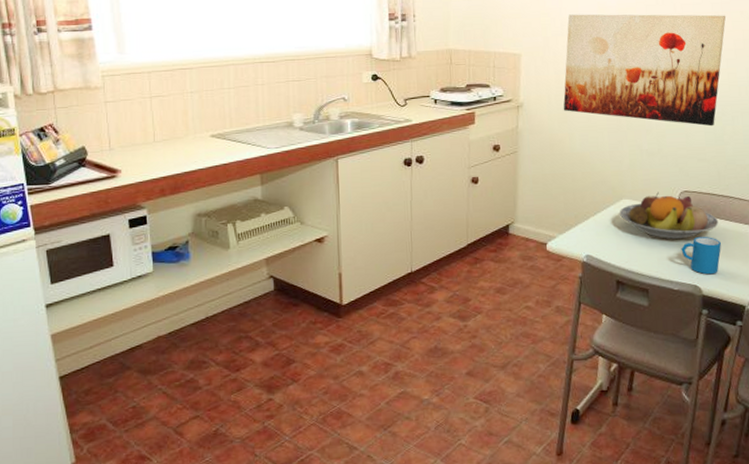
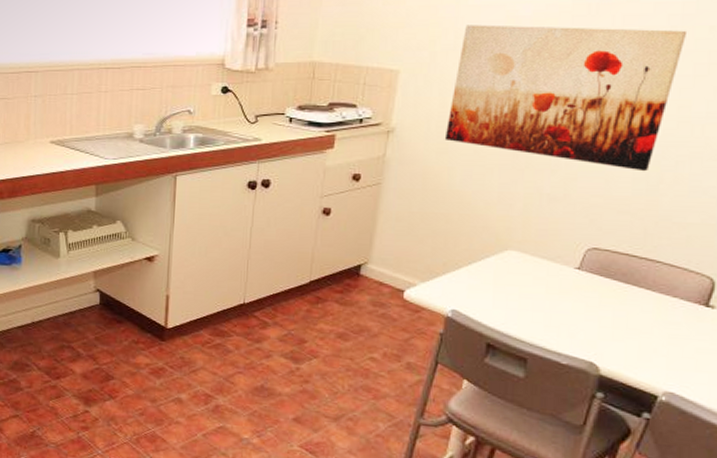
fruit bowl: present [619,192,719,240] -> none [500,246,636,306]
mug: present [681,236,721,275] -> none [578,304,635,353]

